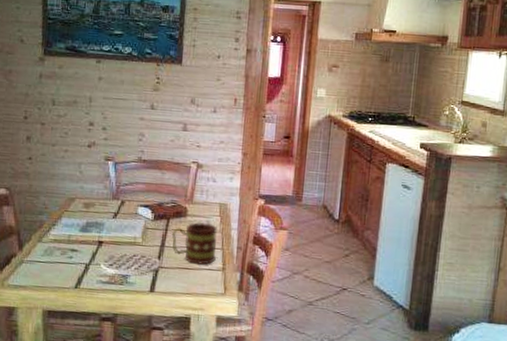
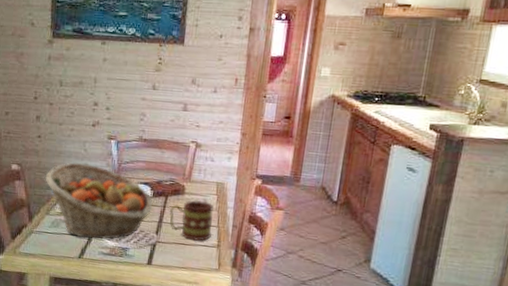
fruit basket: none [37,186,154,267] -> present [45,163,153,239]

